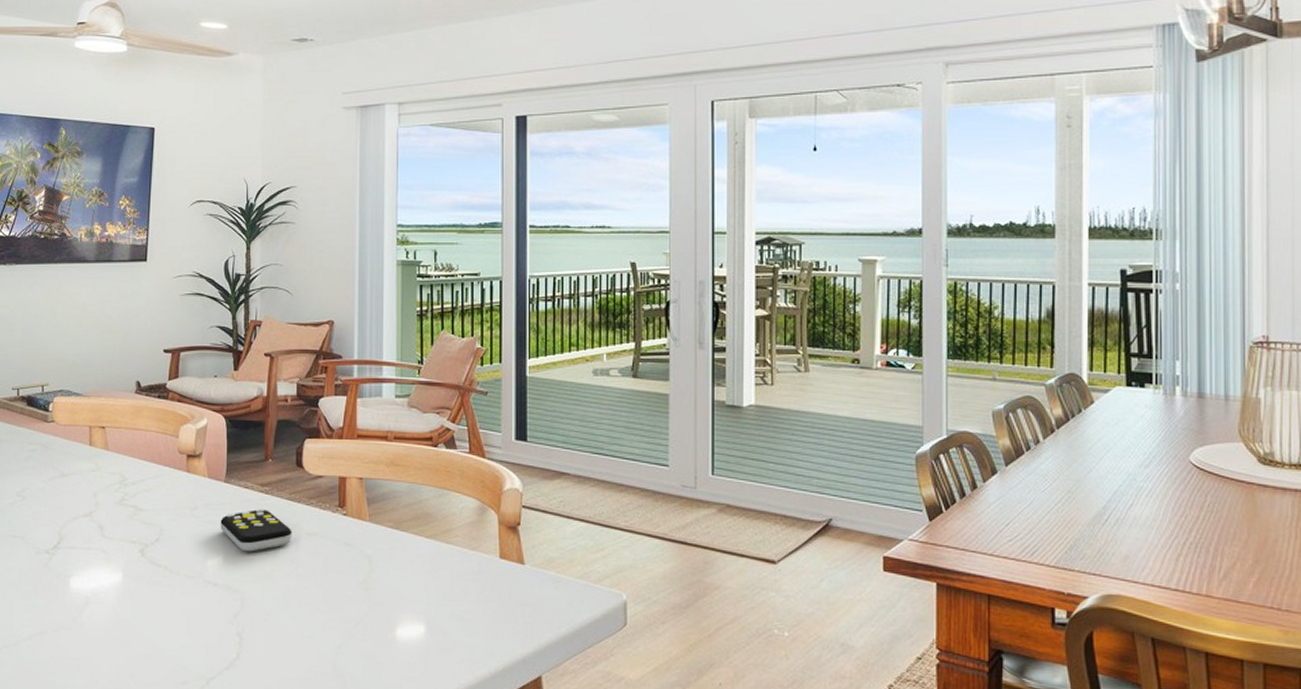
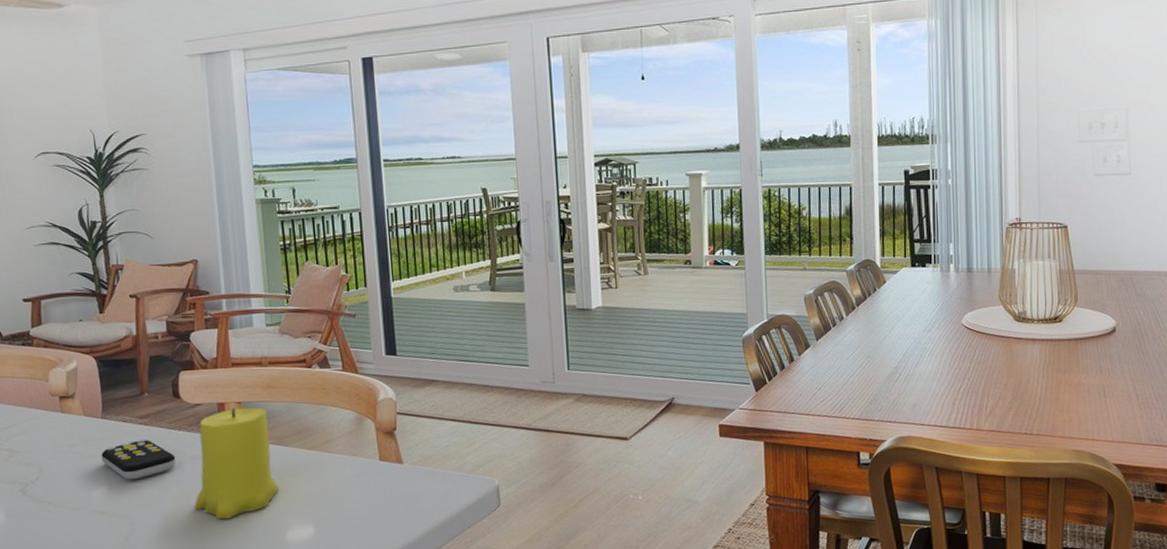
candle: none [305,483,393,606] -> present [194,407,279,520]

